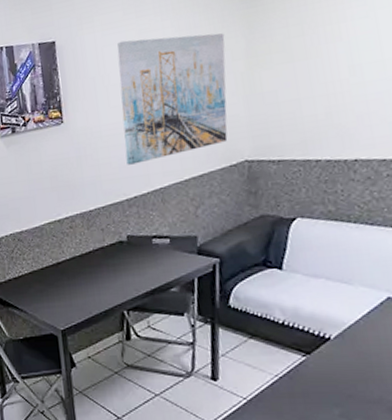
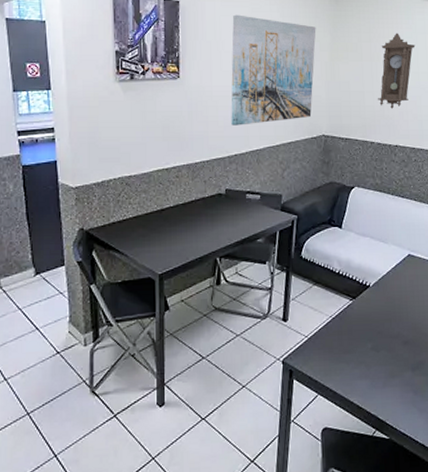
pendulum clock: none [320,15,375,114] -> present [378,33,416,109]

